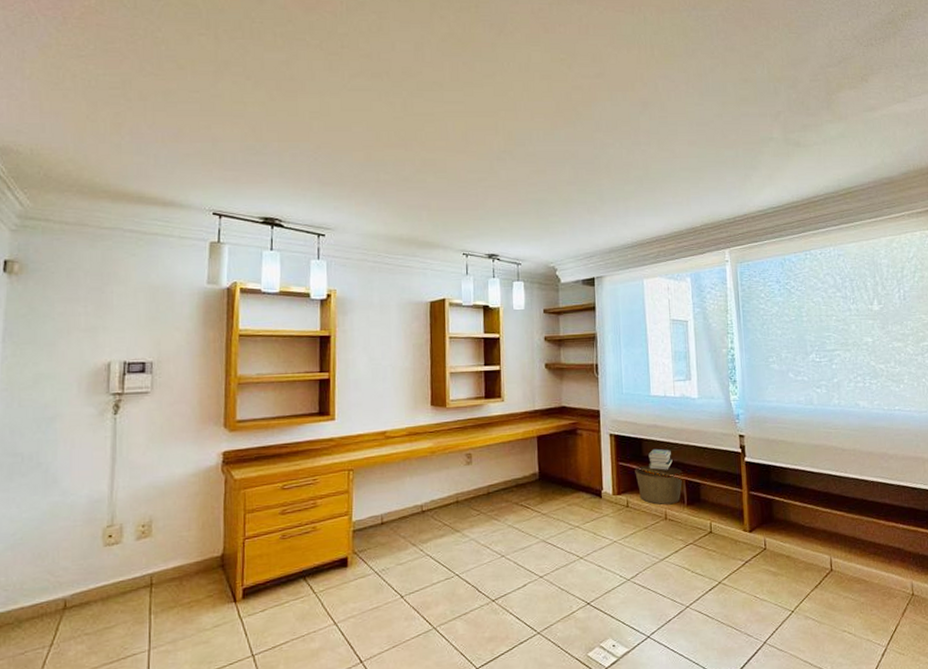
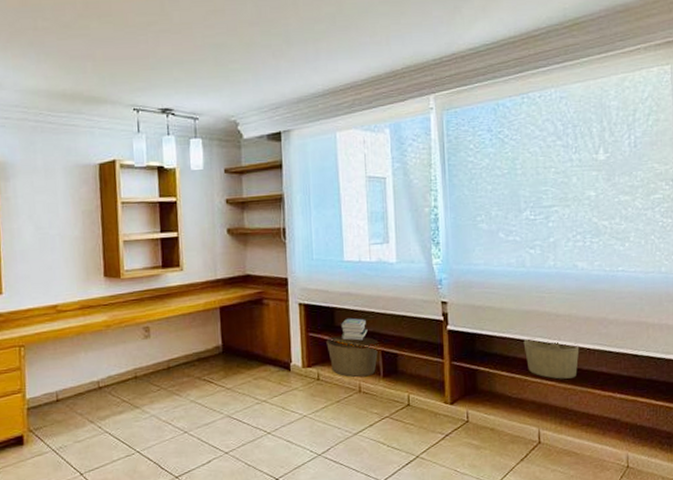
basket: none [814,470,864,510] -> present [523,338,580,379]

